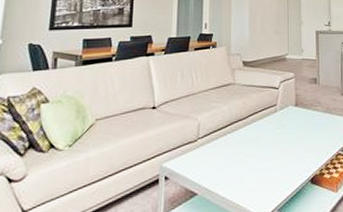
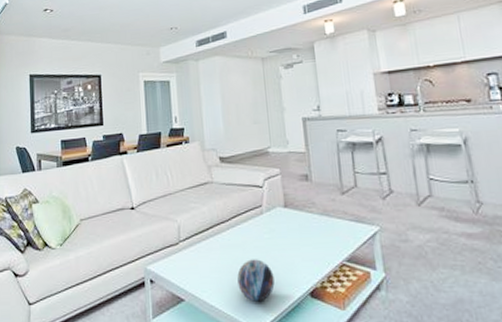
decorative orb: none [249,152,281,191] -> present [237,259,275,302]

